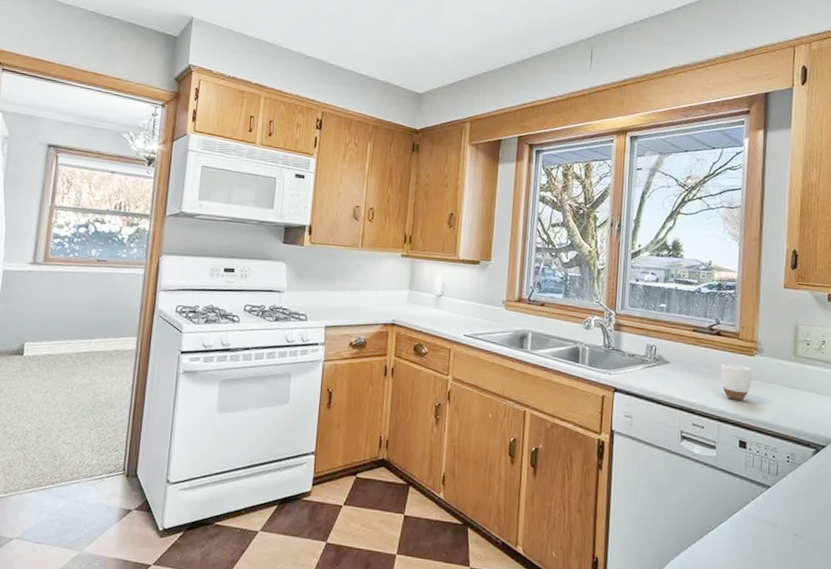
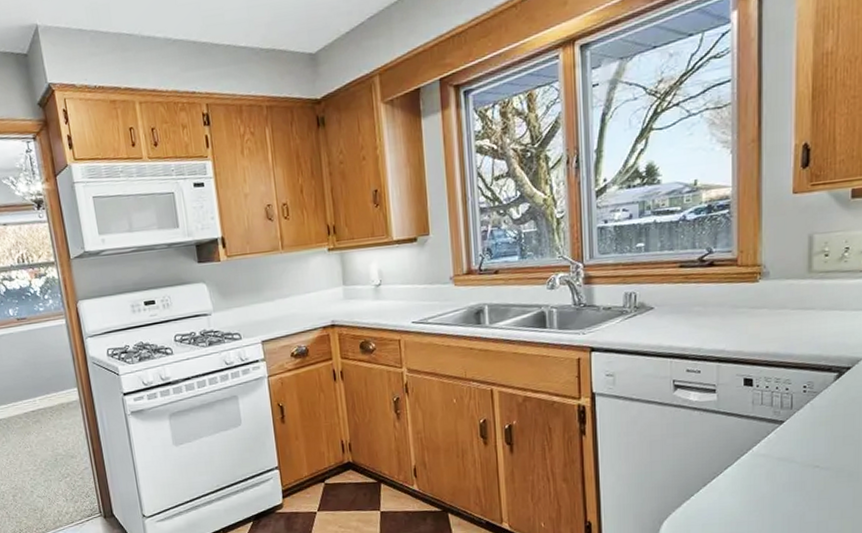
mug: present [720,364,752,401] -> none [717,295,756,336]

